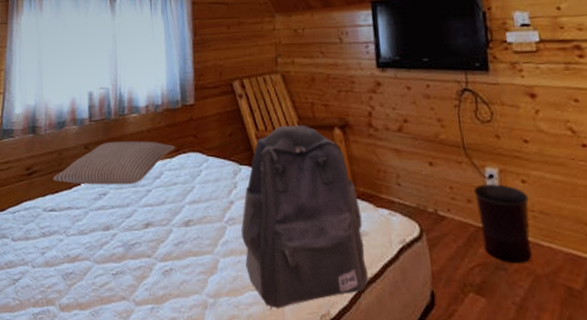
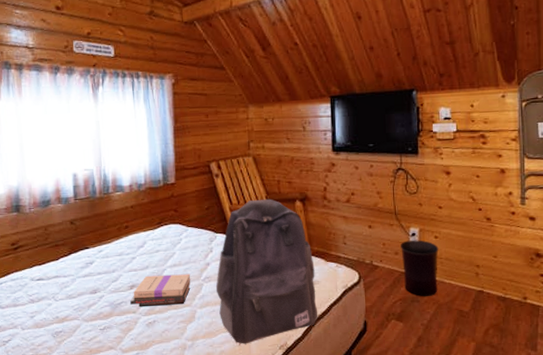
pillow: present [53,141,175,185] -> none [39,215,158,256]
books: none [145,213,213,251] -> present [130,274,191,307]

